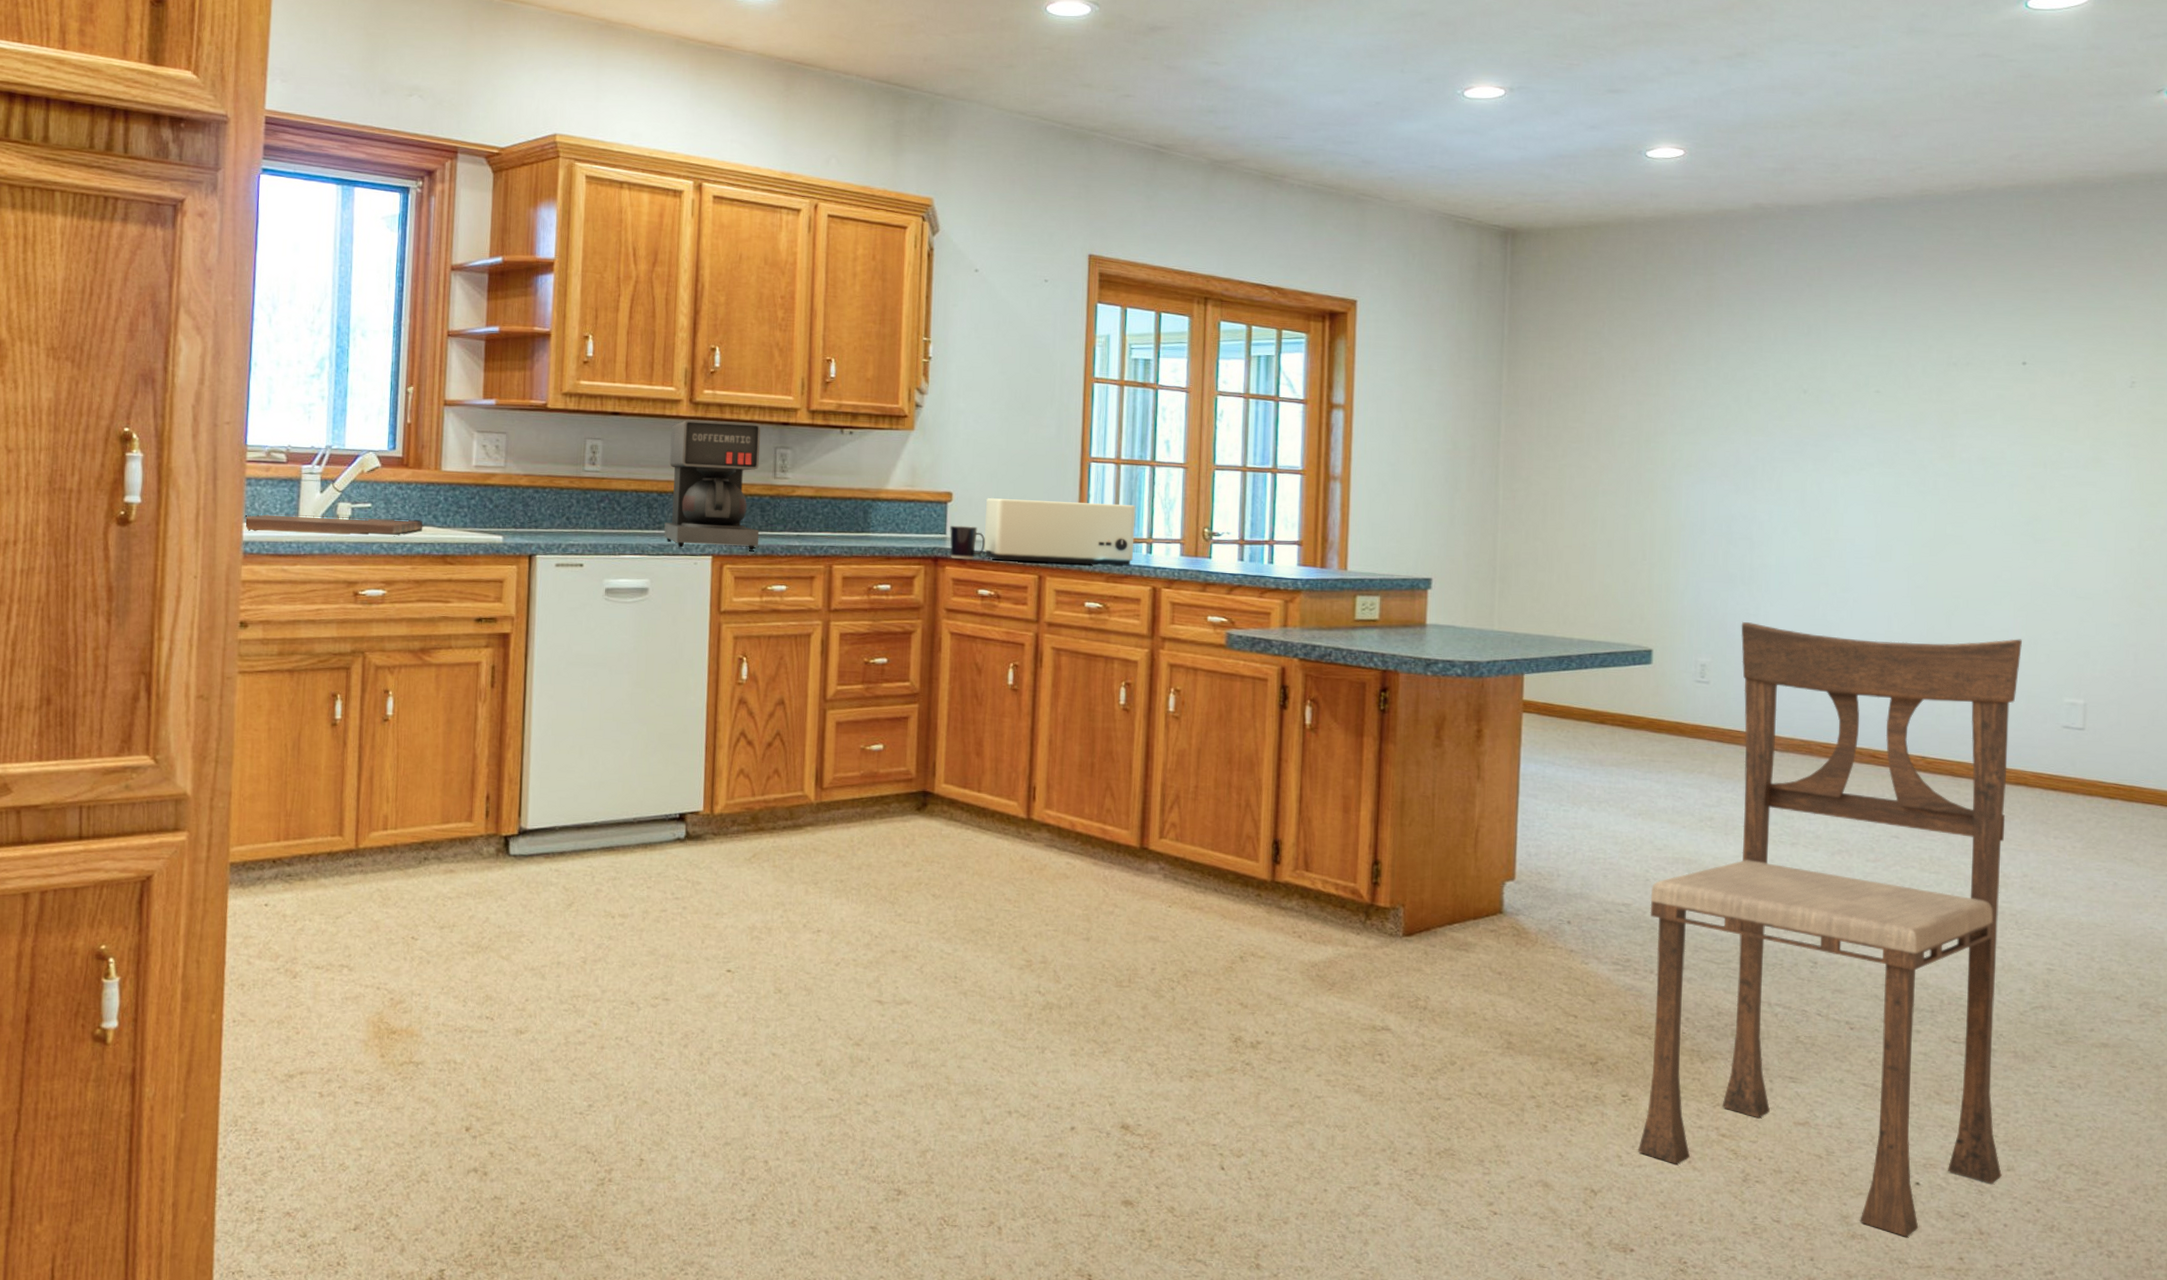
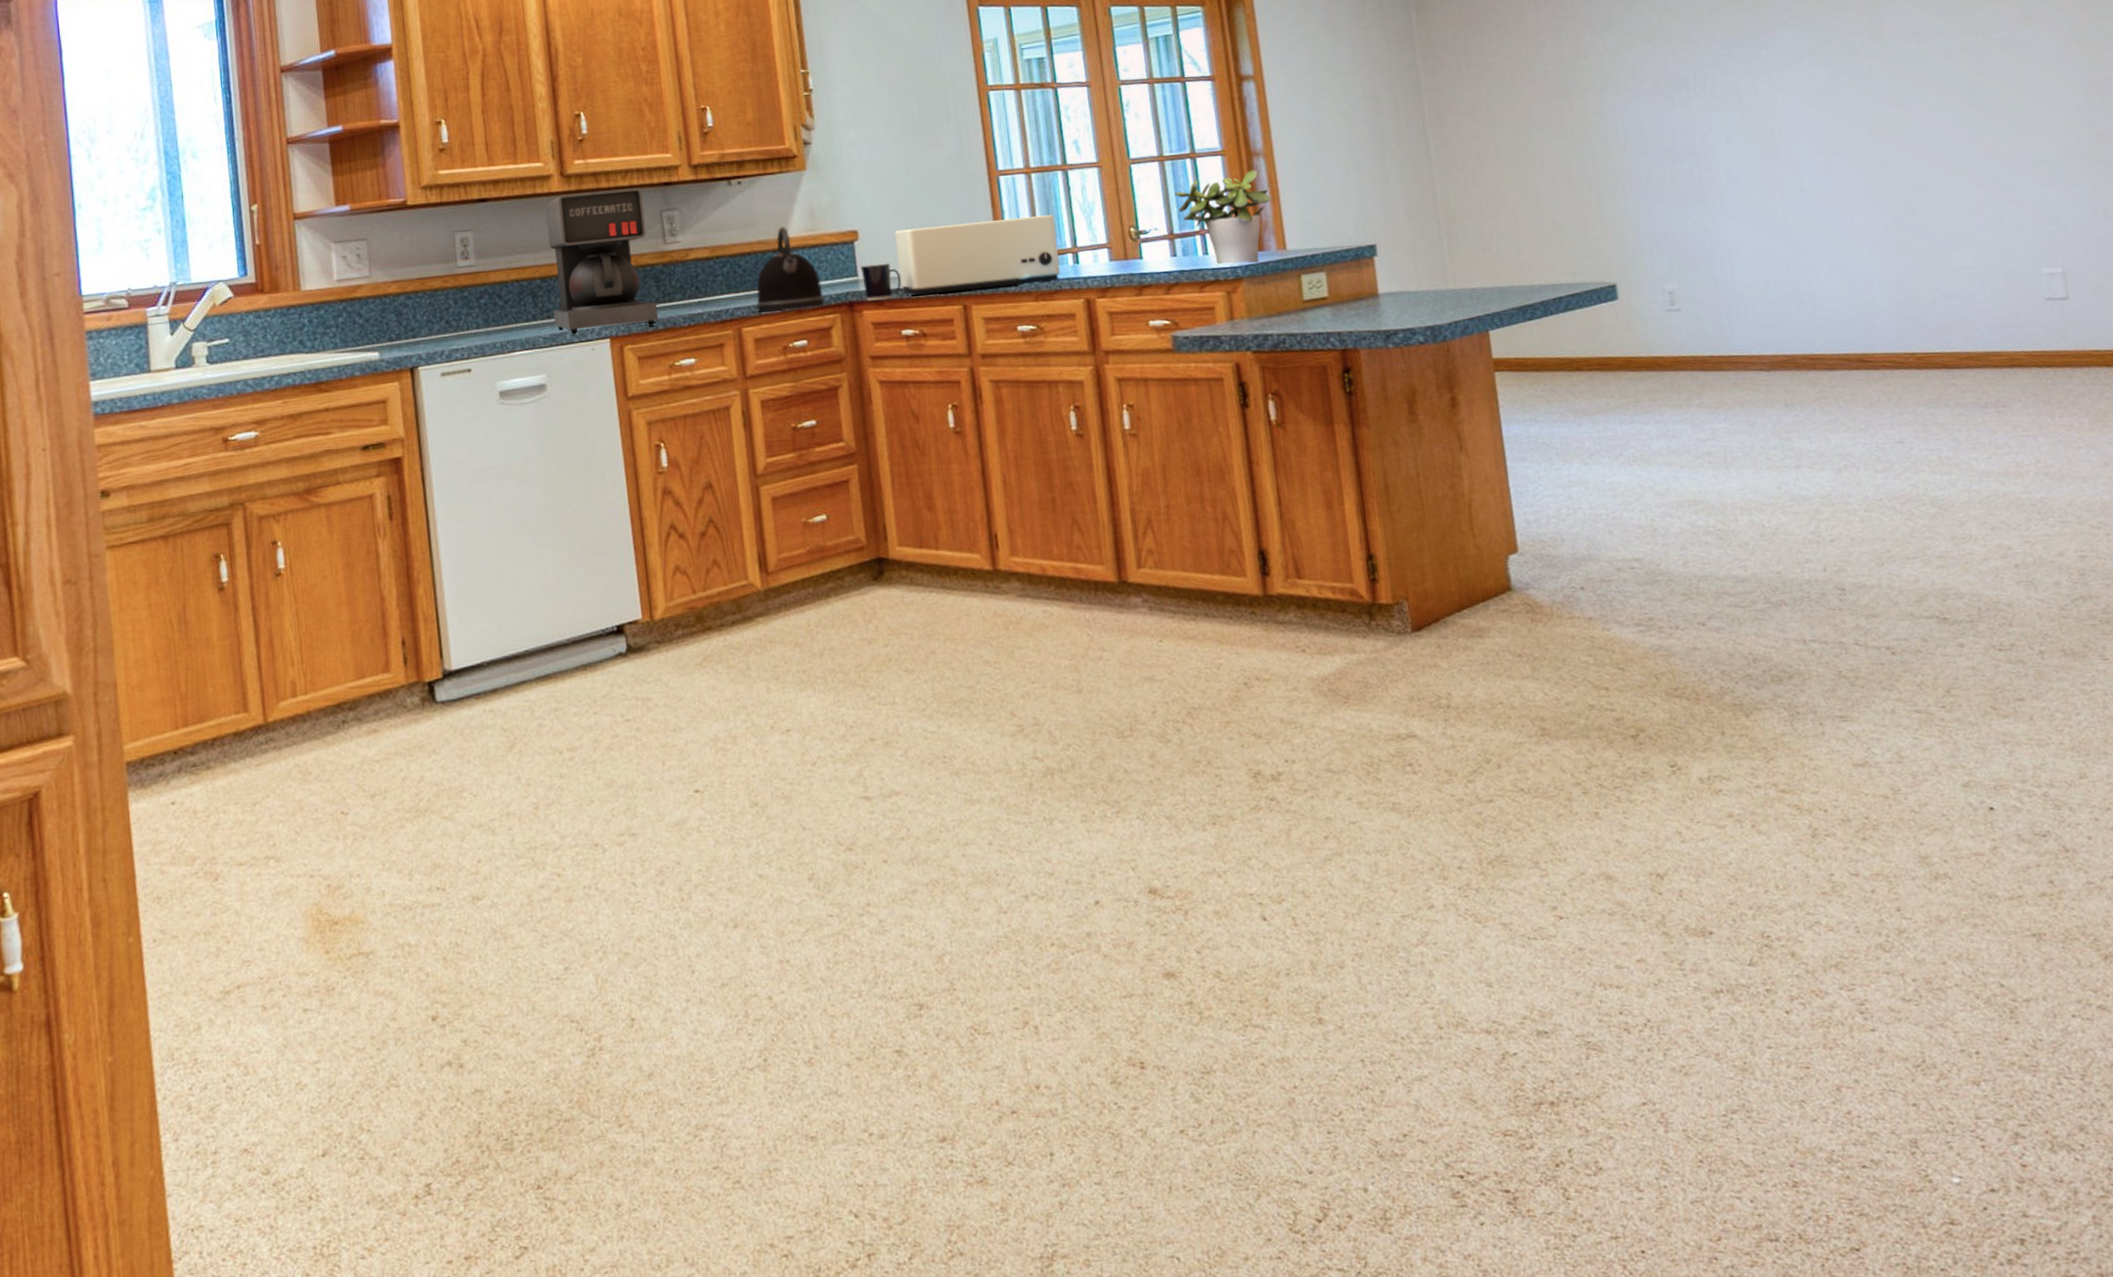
cutting board: present [245,514,423,537] -> none [91,349,289,390]
kettle: none [849,479,913,557] -> present [756,227,825,312]
potted plant: none [1251,492,1341,579] -> present [1174,170,1272,266]
dining chair: present [1637,622,2022,1237] -> none [1660,214,2075,869]

